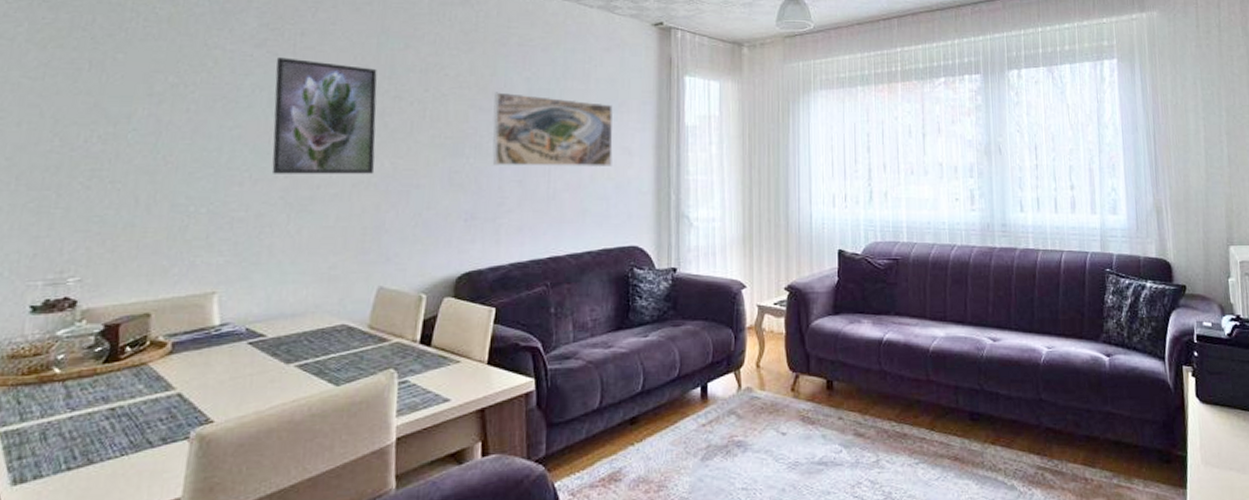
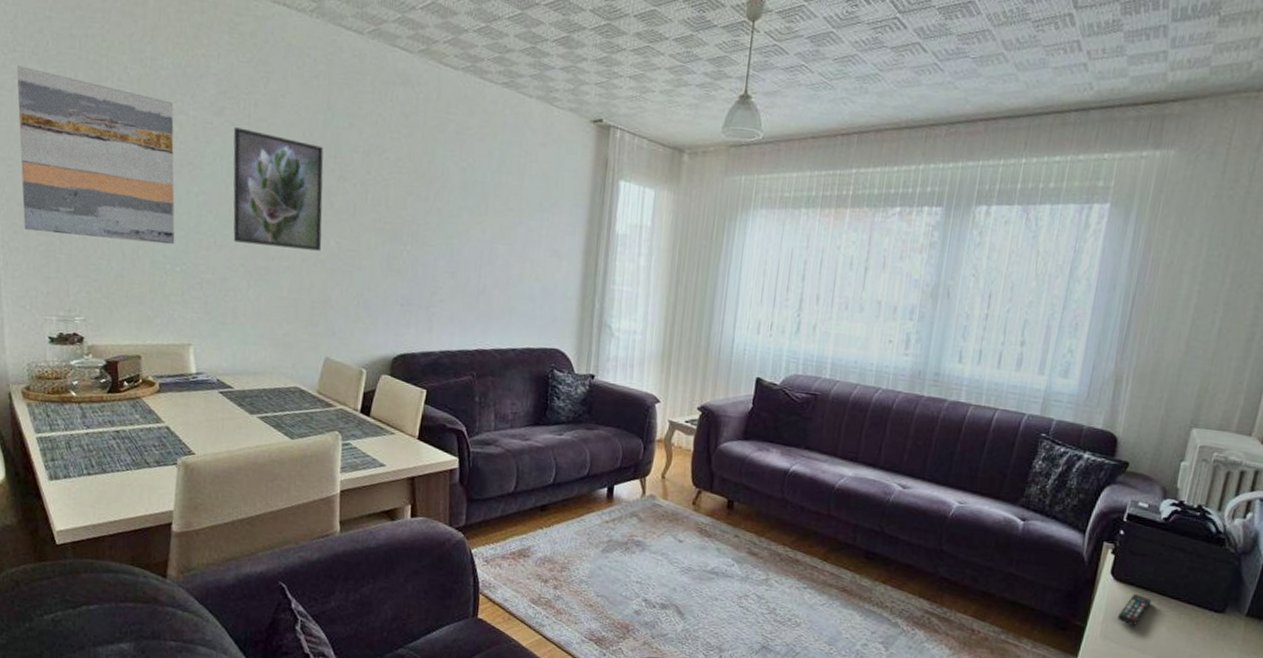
wall art: none [11,14,208,187] -> present [17,66,175,245]
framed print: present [492,92,613,168] -> none [428,180,545,268]
remote control: none [1212,413,1238,447] -> present [1117,593,1152,627]

